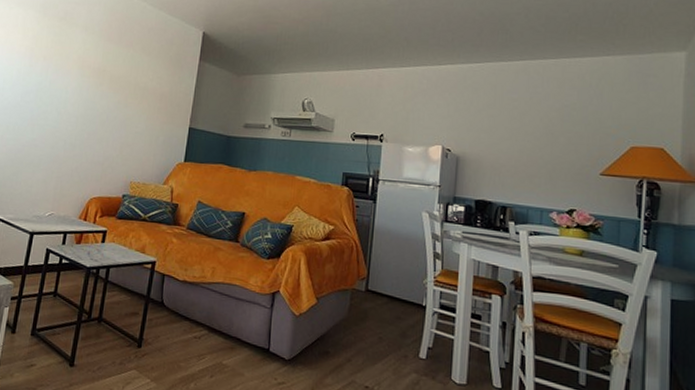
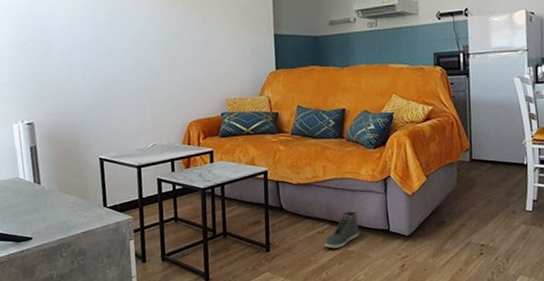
sneaker: none [199,320,239,359] -> present [324,211,359,249]

